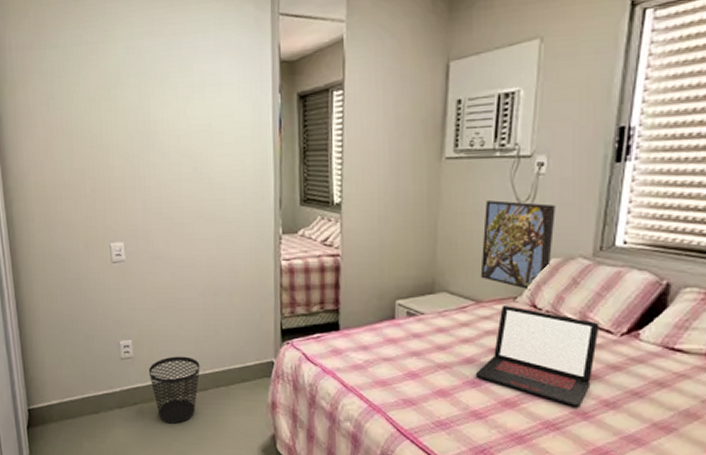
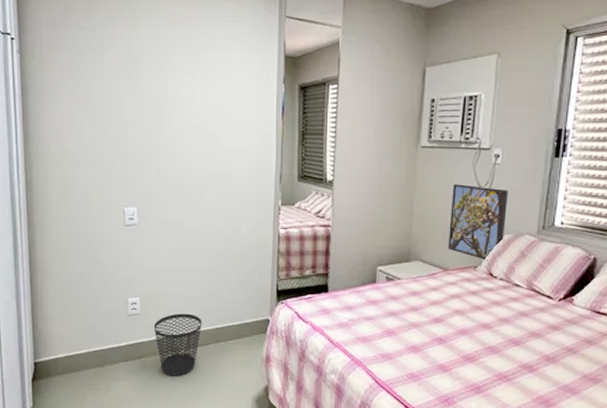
laptop: present [475,306,600,406] -> none [442,273,542,361]

